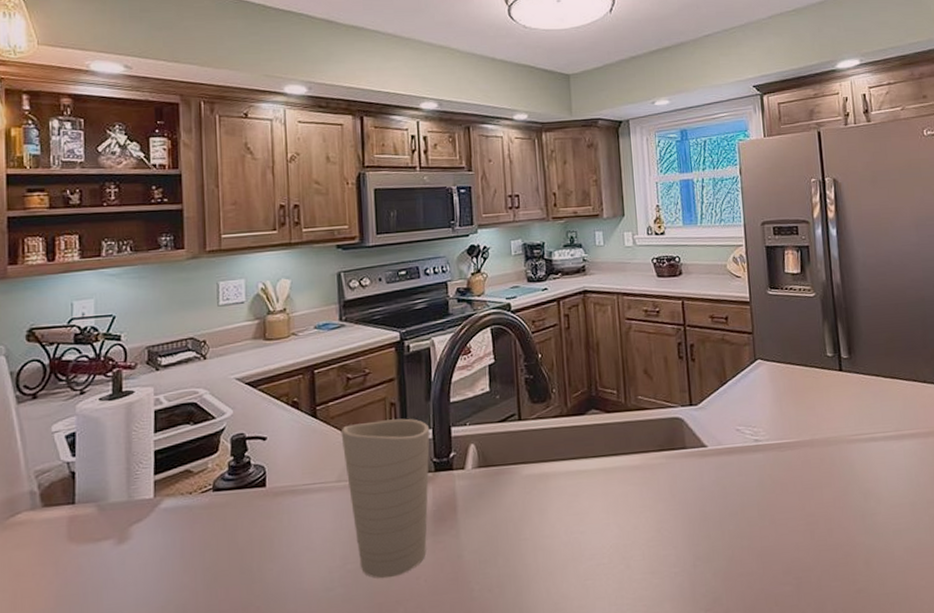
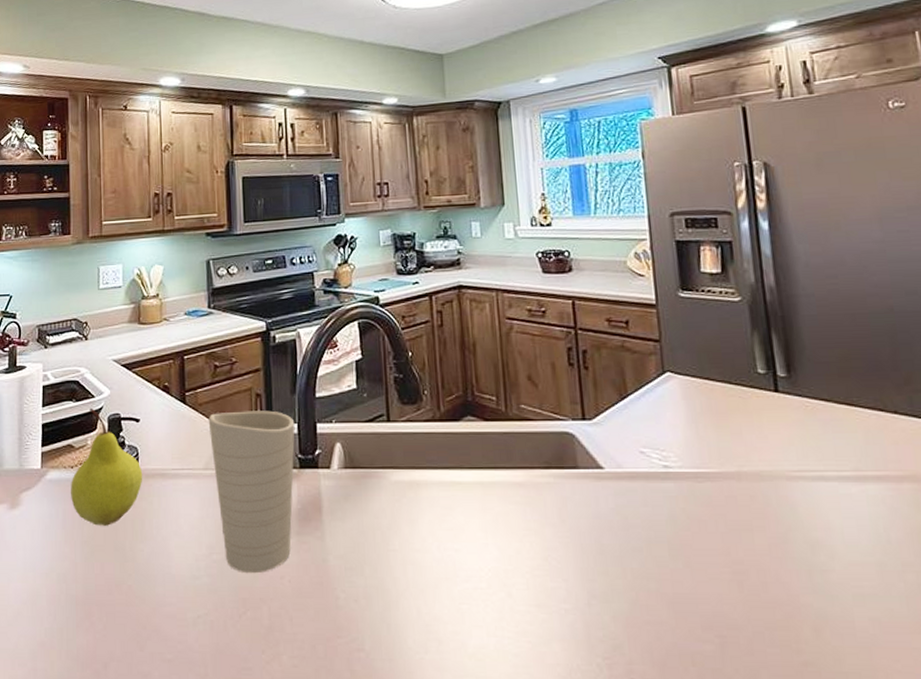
fruit: none [189,429,271,551] -> present [71,408,143,526]

